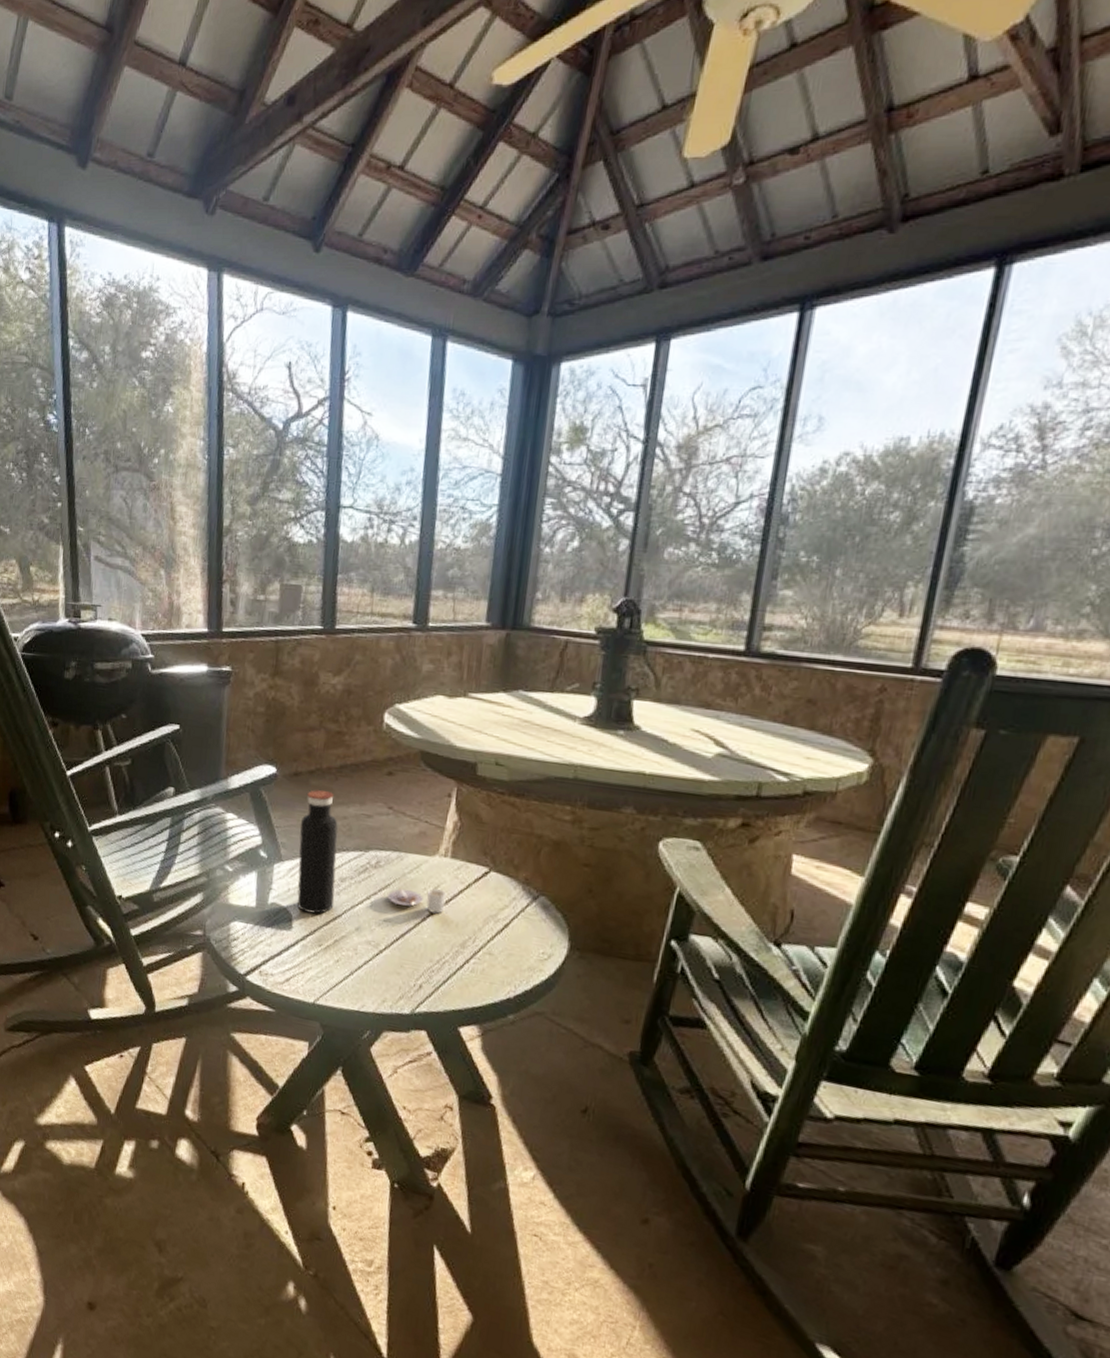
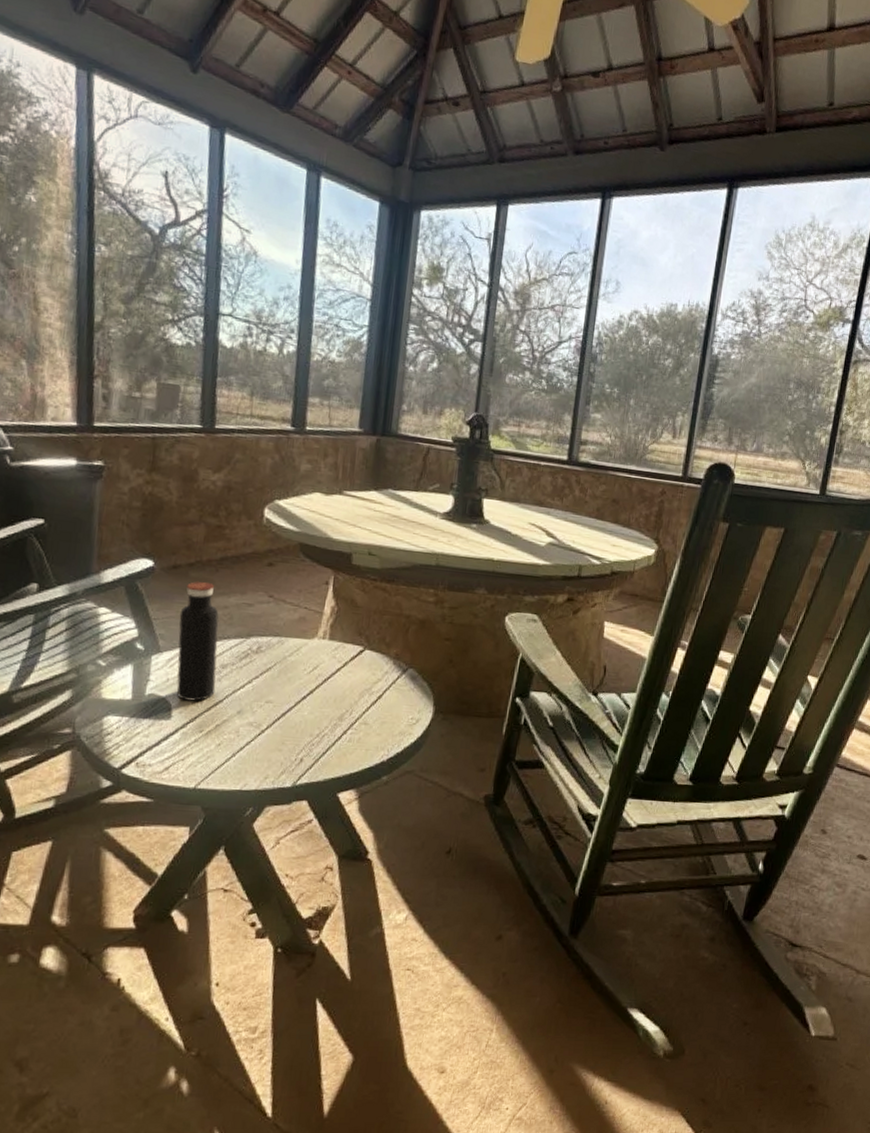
cocoa: present [388,888,447,914] -> none [269,669,325,692]

